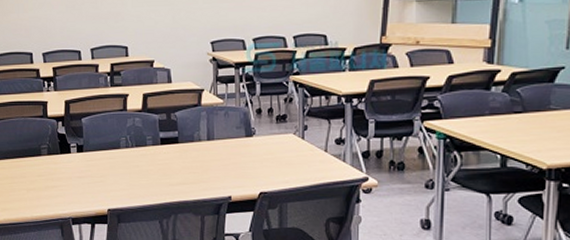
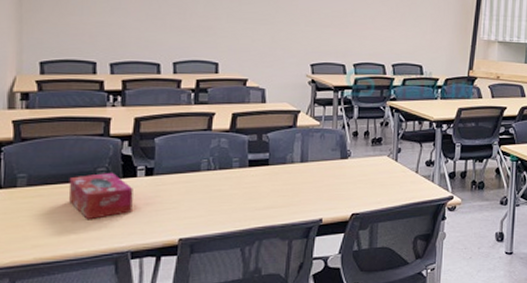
tissue box: none [22,150,70,190] -> present [68,173,133,220]

